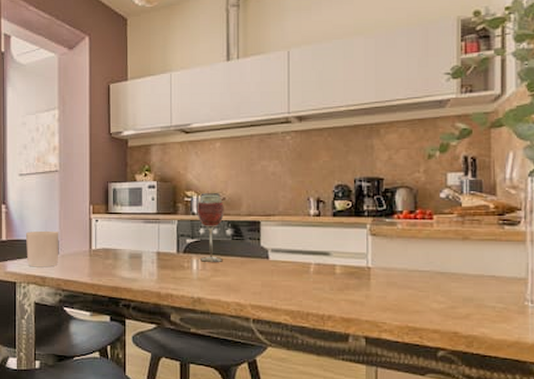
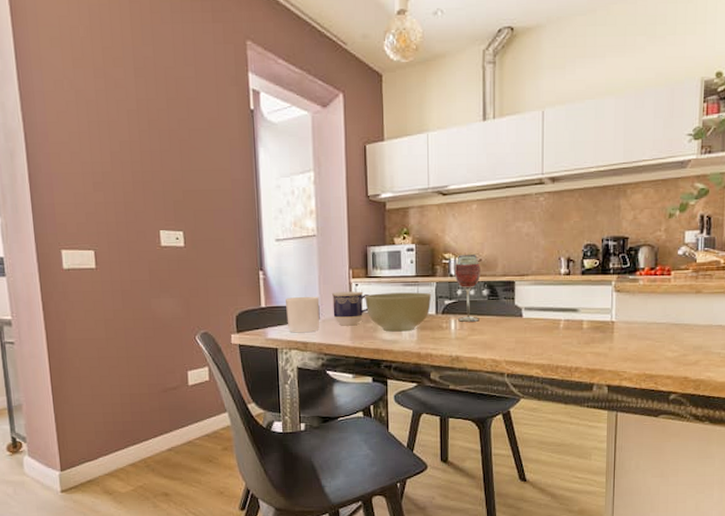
cup: none [72,227,109,262] -> present [332,291,370,326]
bowl: none [105,230,173,270] -> present [365,292,432,332]

